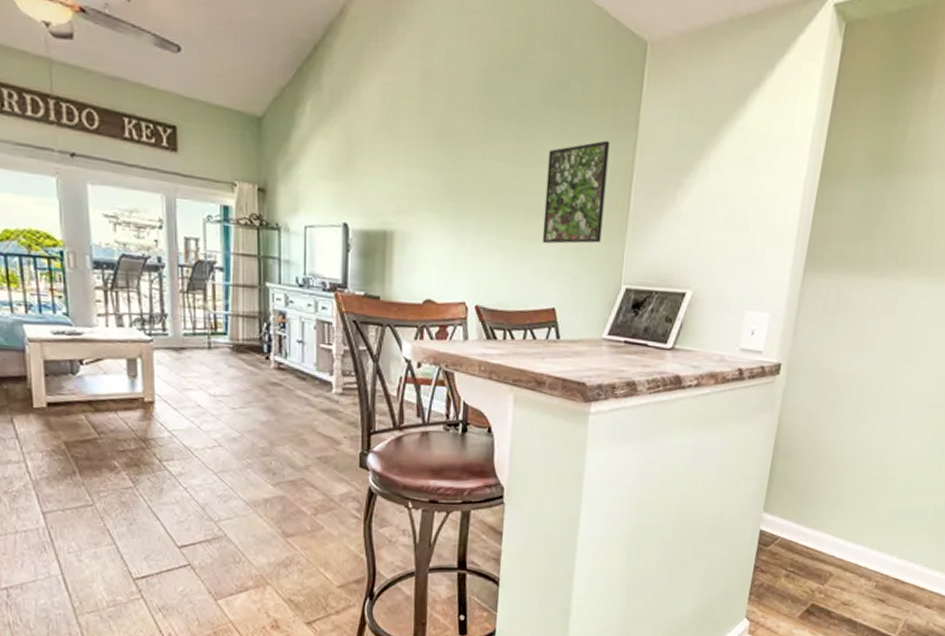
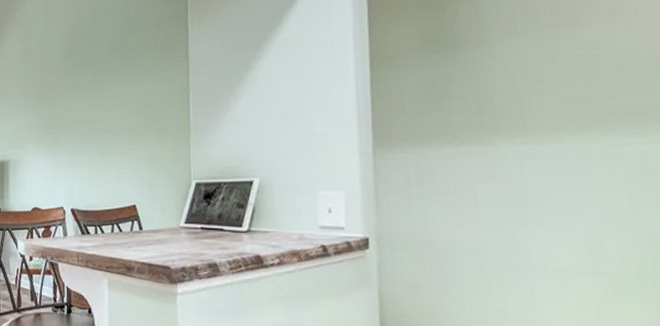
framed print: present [542,140,610,244] -> none [118,71,168,155]

